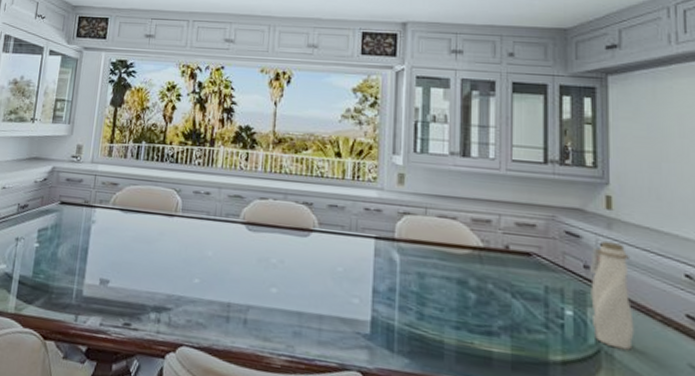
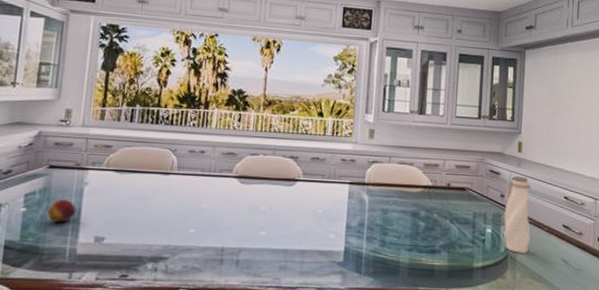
fruit: none [57,236,84,261] -> present [47,198,77,223]

